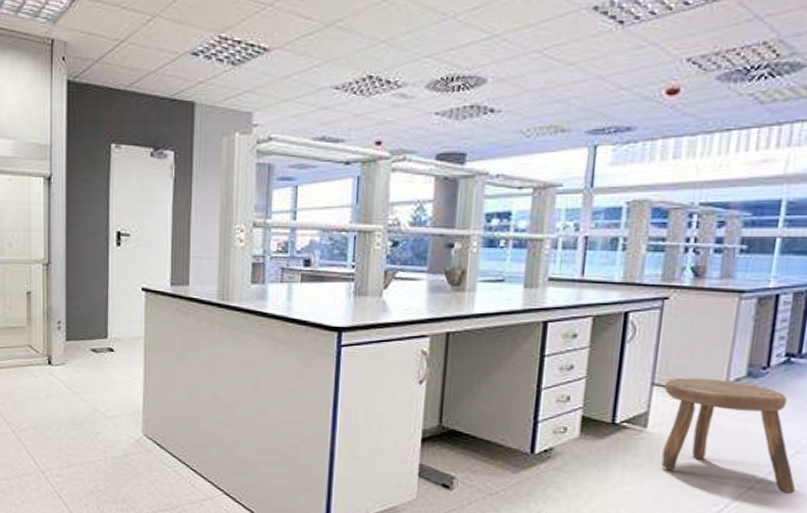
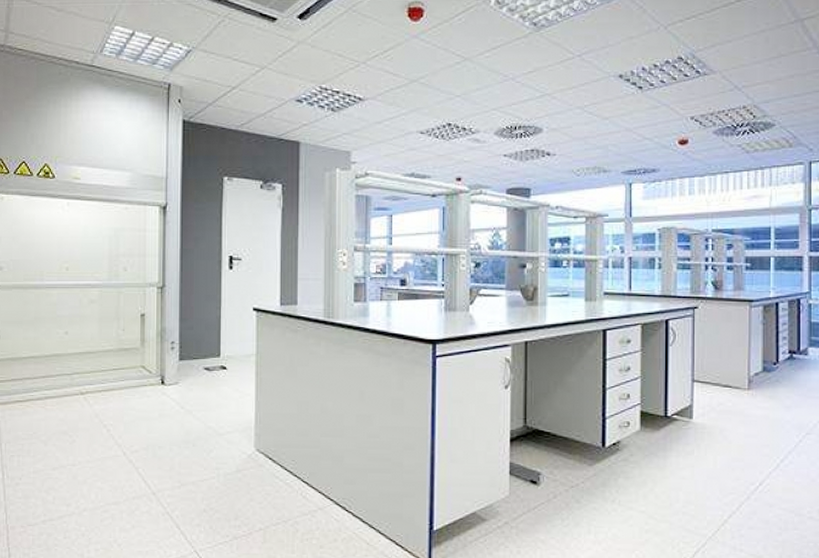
stool: present [661,378,796,494] -> none [702,374,811,470]

